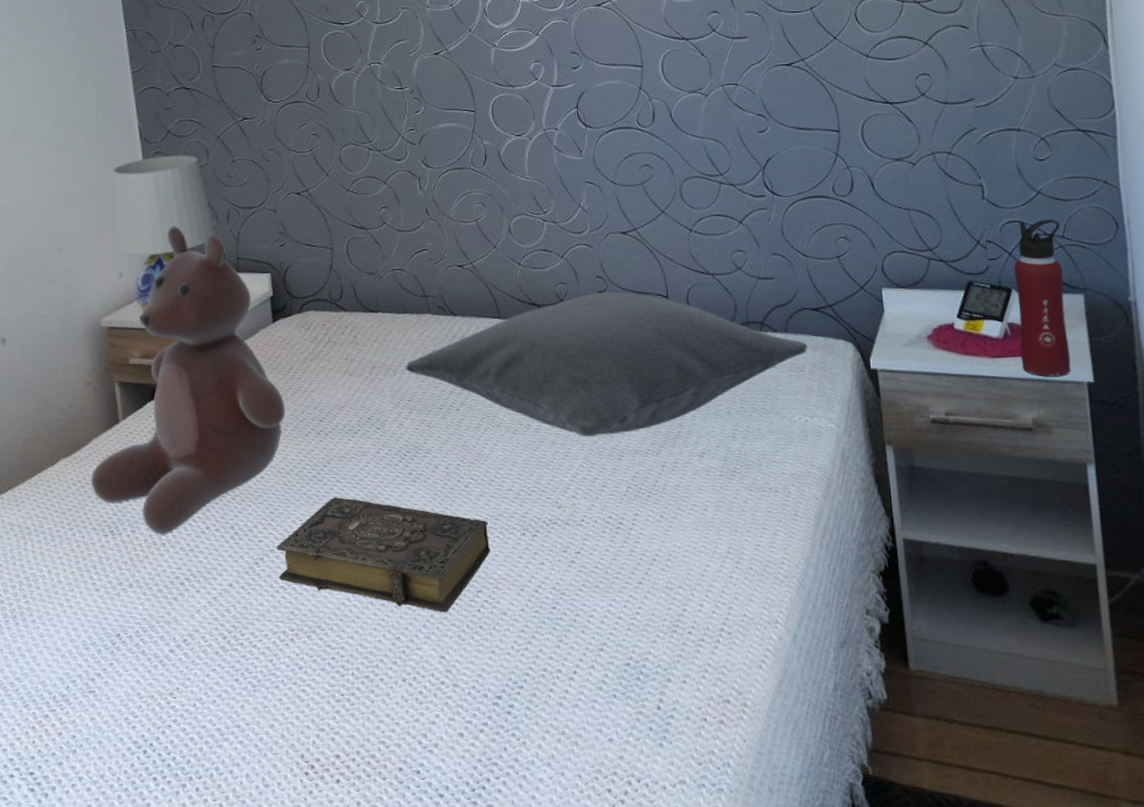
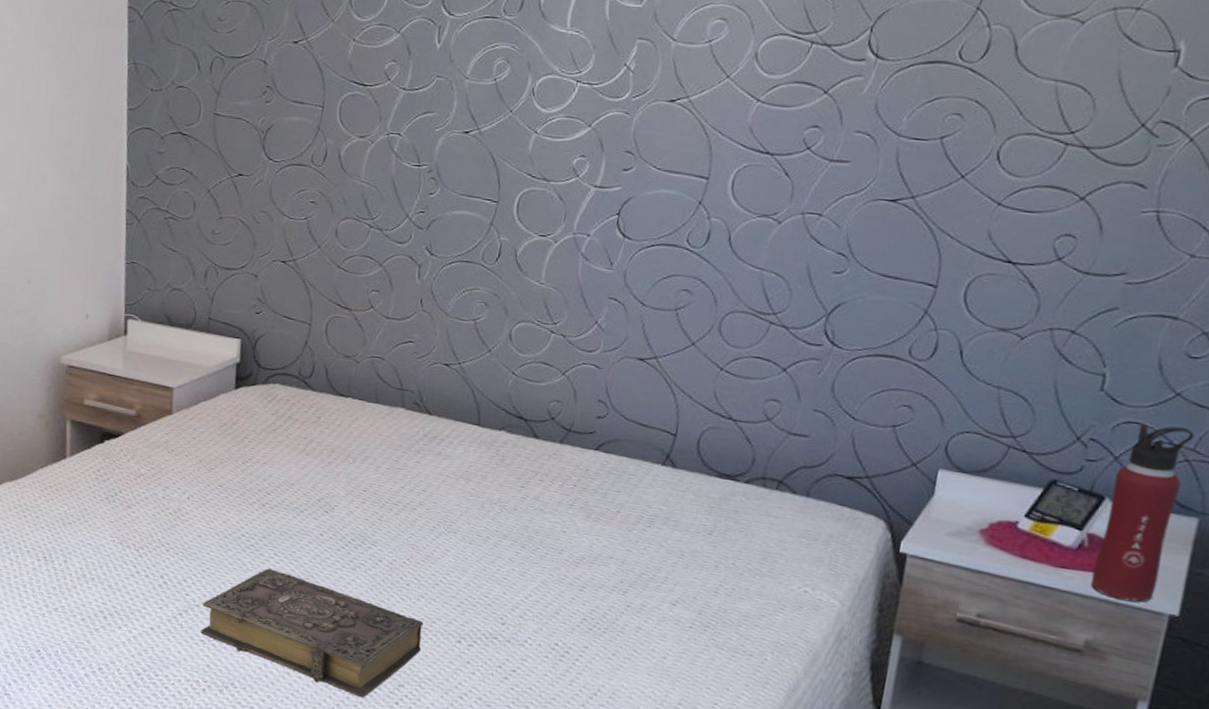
teddy bear: present [90,226,286,534] -> none [31,275,234,570]
table lamp: present [112,155,216,311] -> none [83,201,191,355]
pillow: present [405,292,809,437] -> none [366,417,830,566]

